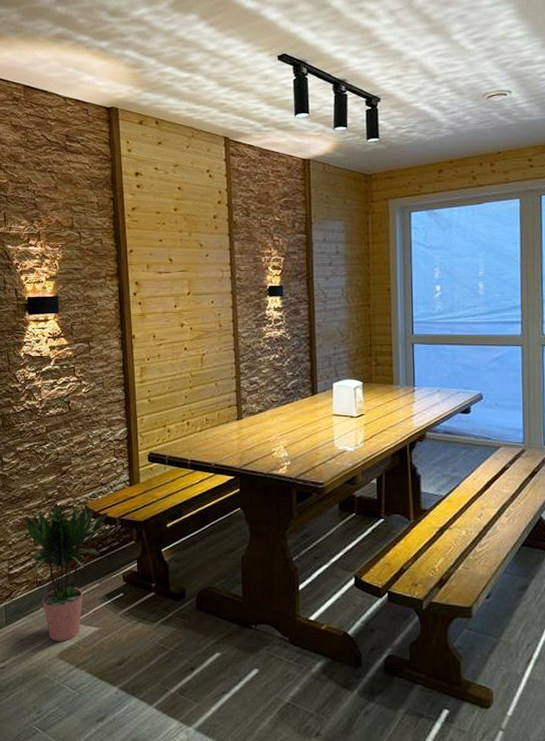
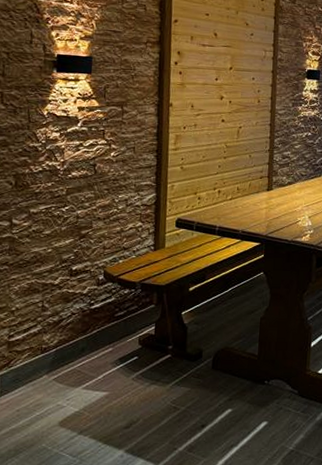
potted plant: present [22,505,110,641] -> none [30,270,130,409]

